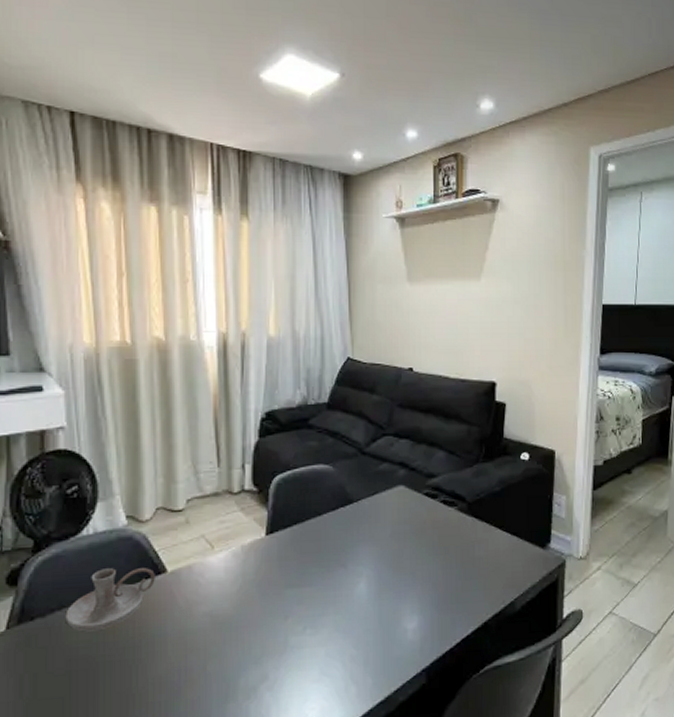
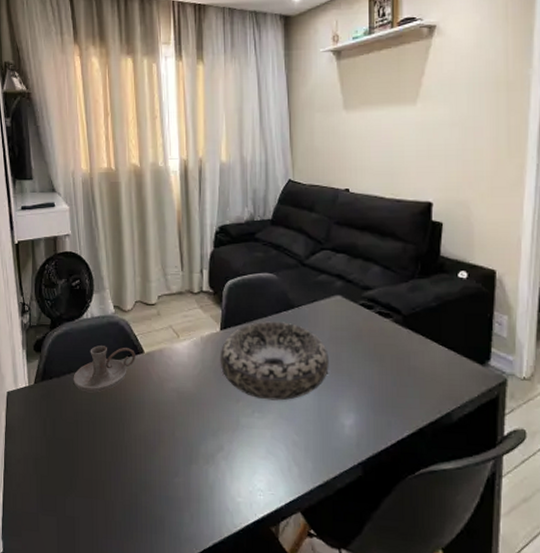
decorative bowl: none [265,519,391,613] -> present [220,321,329,401]

